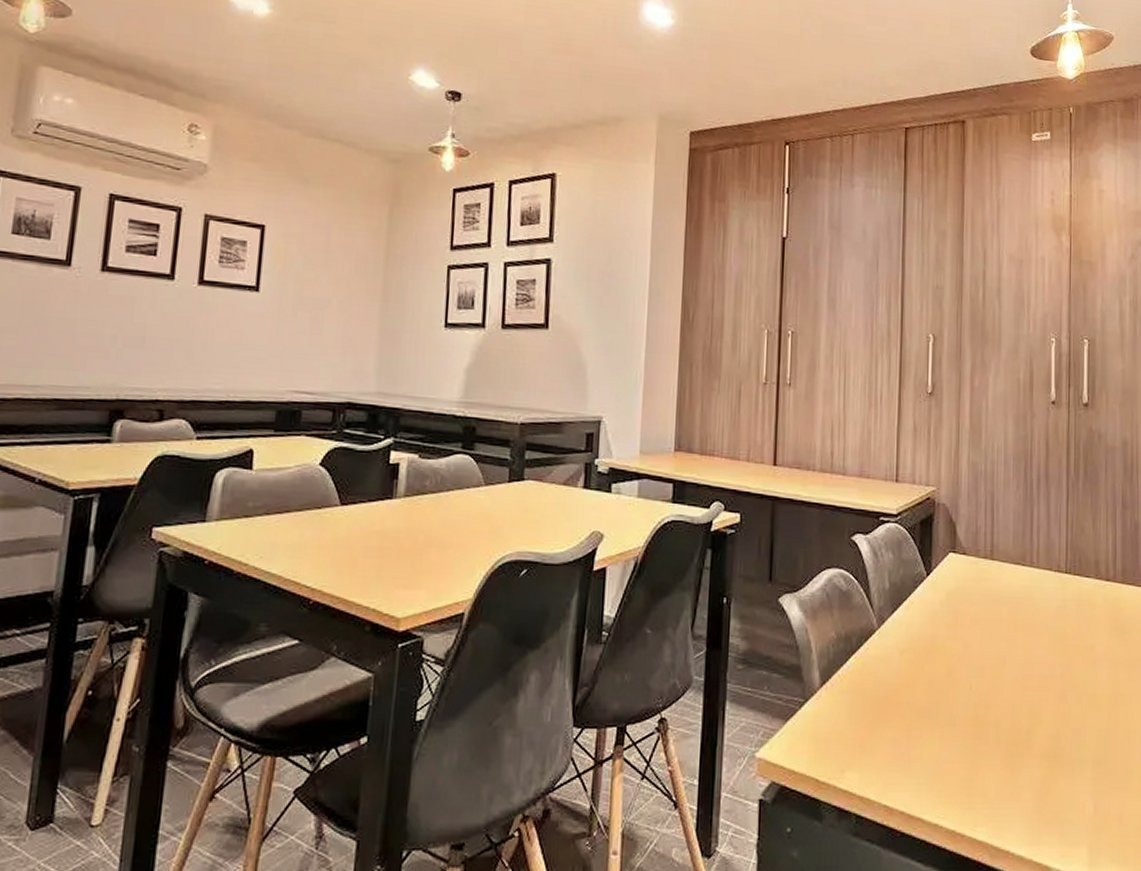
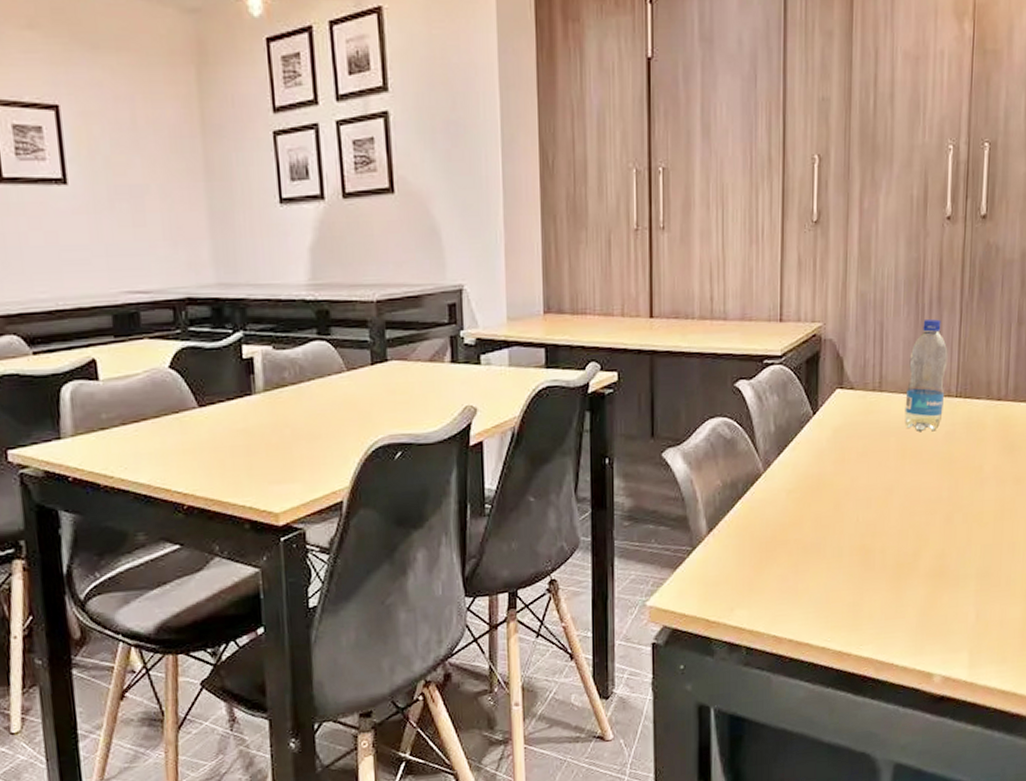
bottle: none [1016,495,1057,605] -> present [904,319,948,432]

